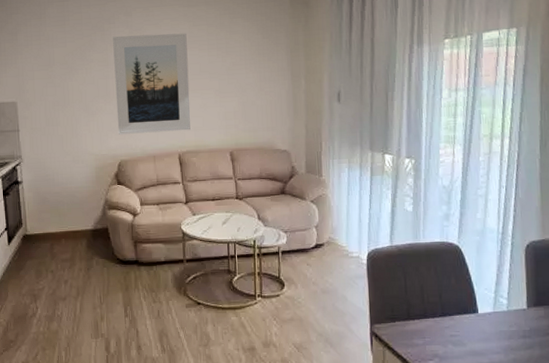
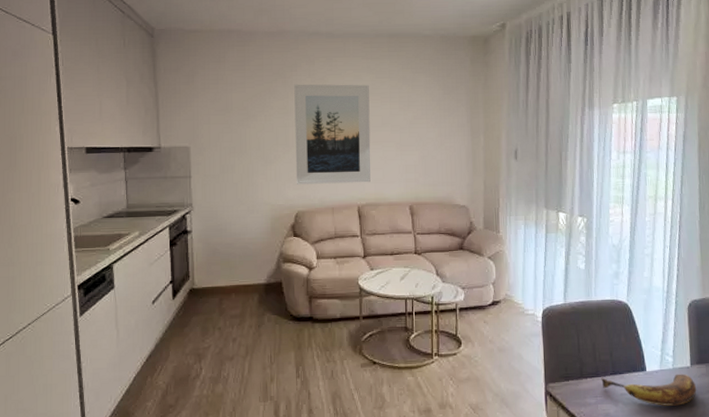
banana: none [429,316,534,348] -> present [601,373,697,406]

